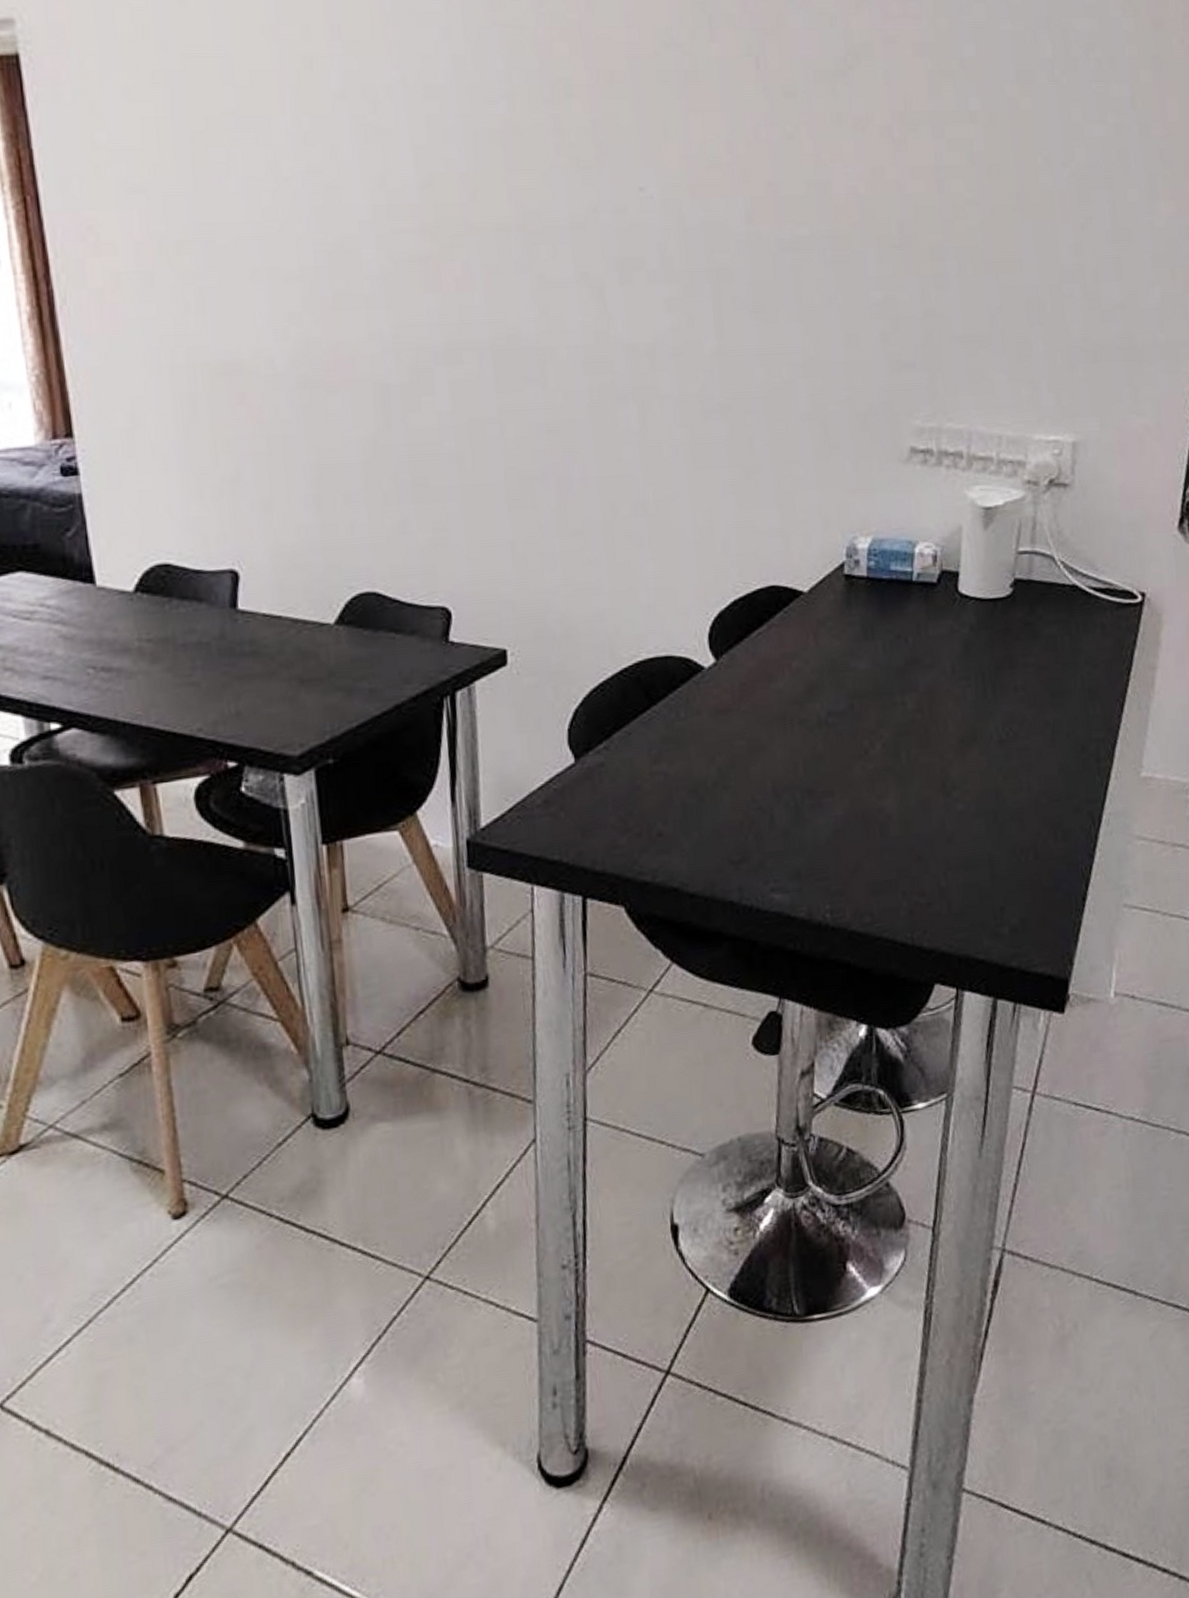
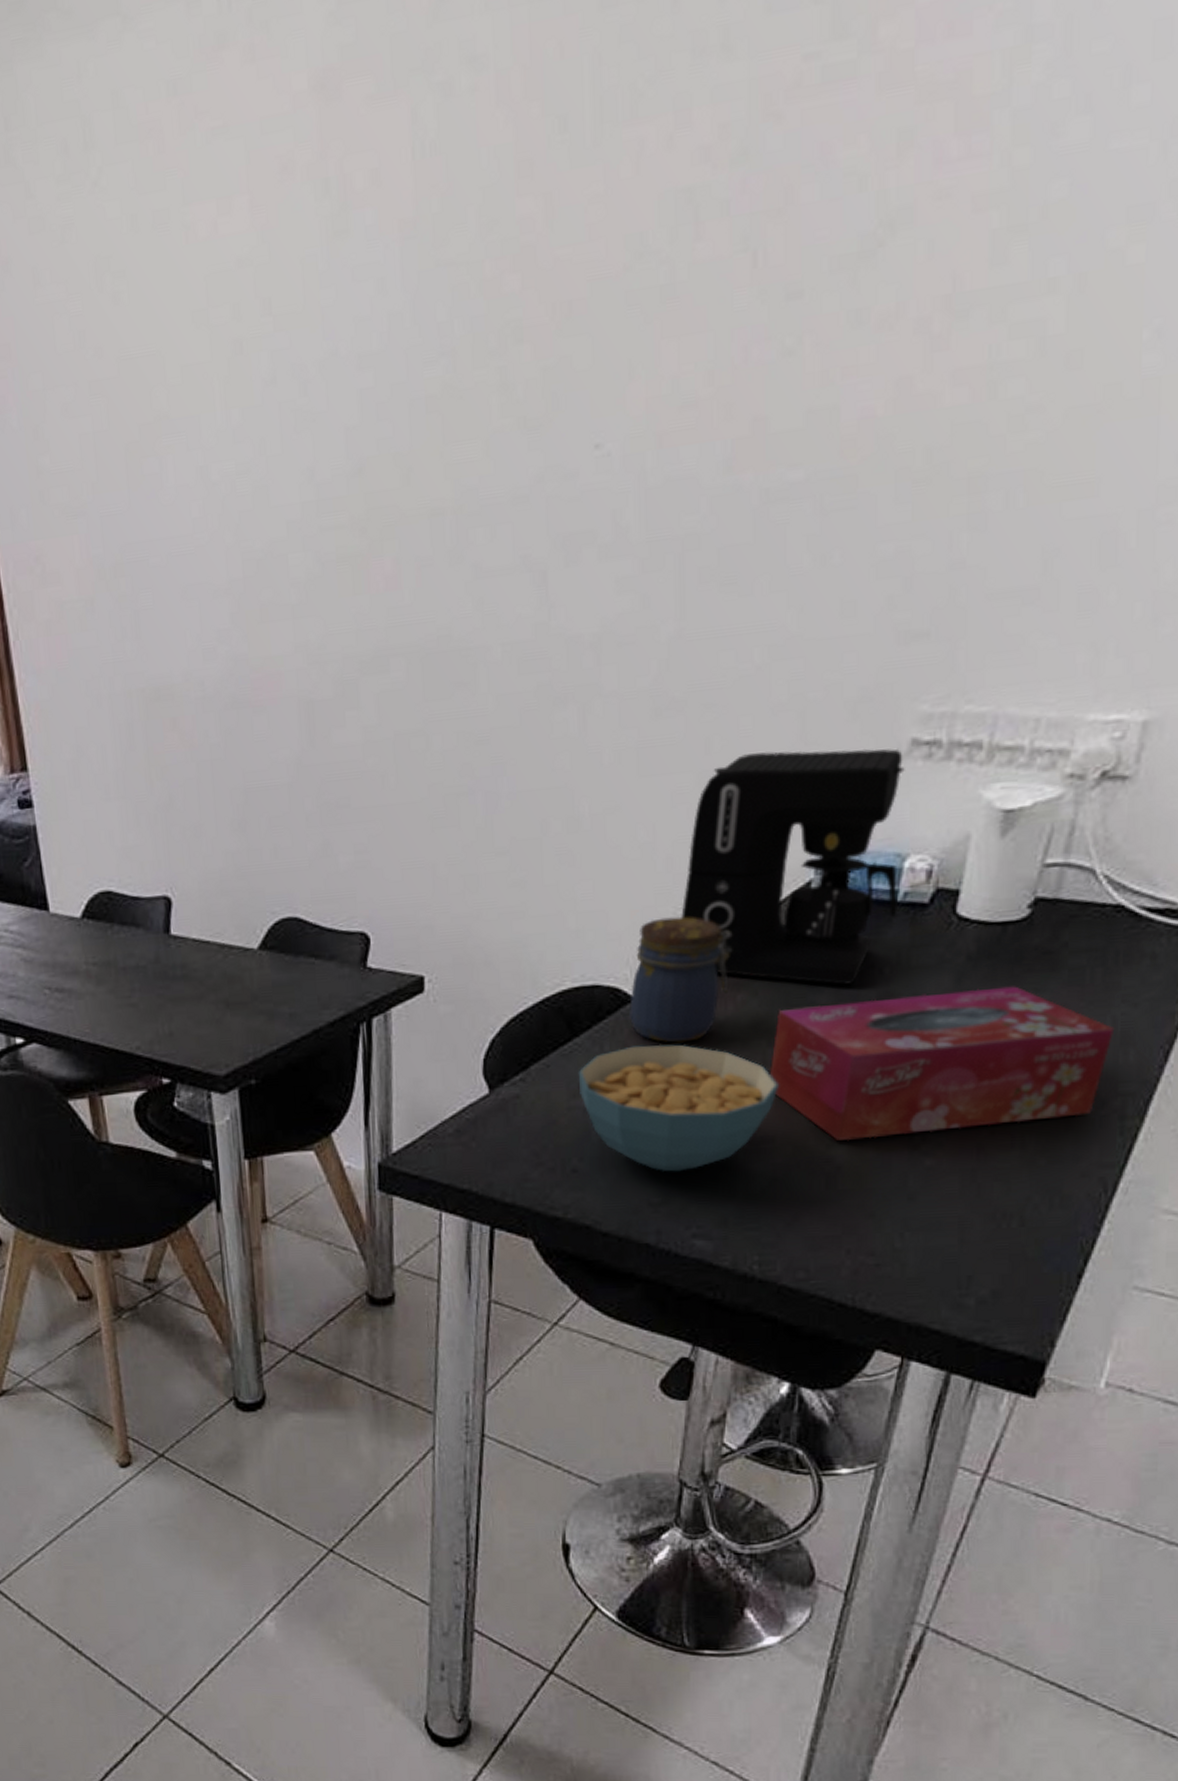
cereal bowl: none [657,709,833,831] -> present [578,1044,778,1173]
jar: none [700,593,784,708] -> present [630,916,731,1043]
coffee maker: none [738,452,914,653] -> present [681,748,905,985]
tissue box: none [824,652,1084,792] -> present [769,986,1115,1140]

